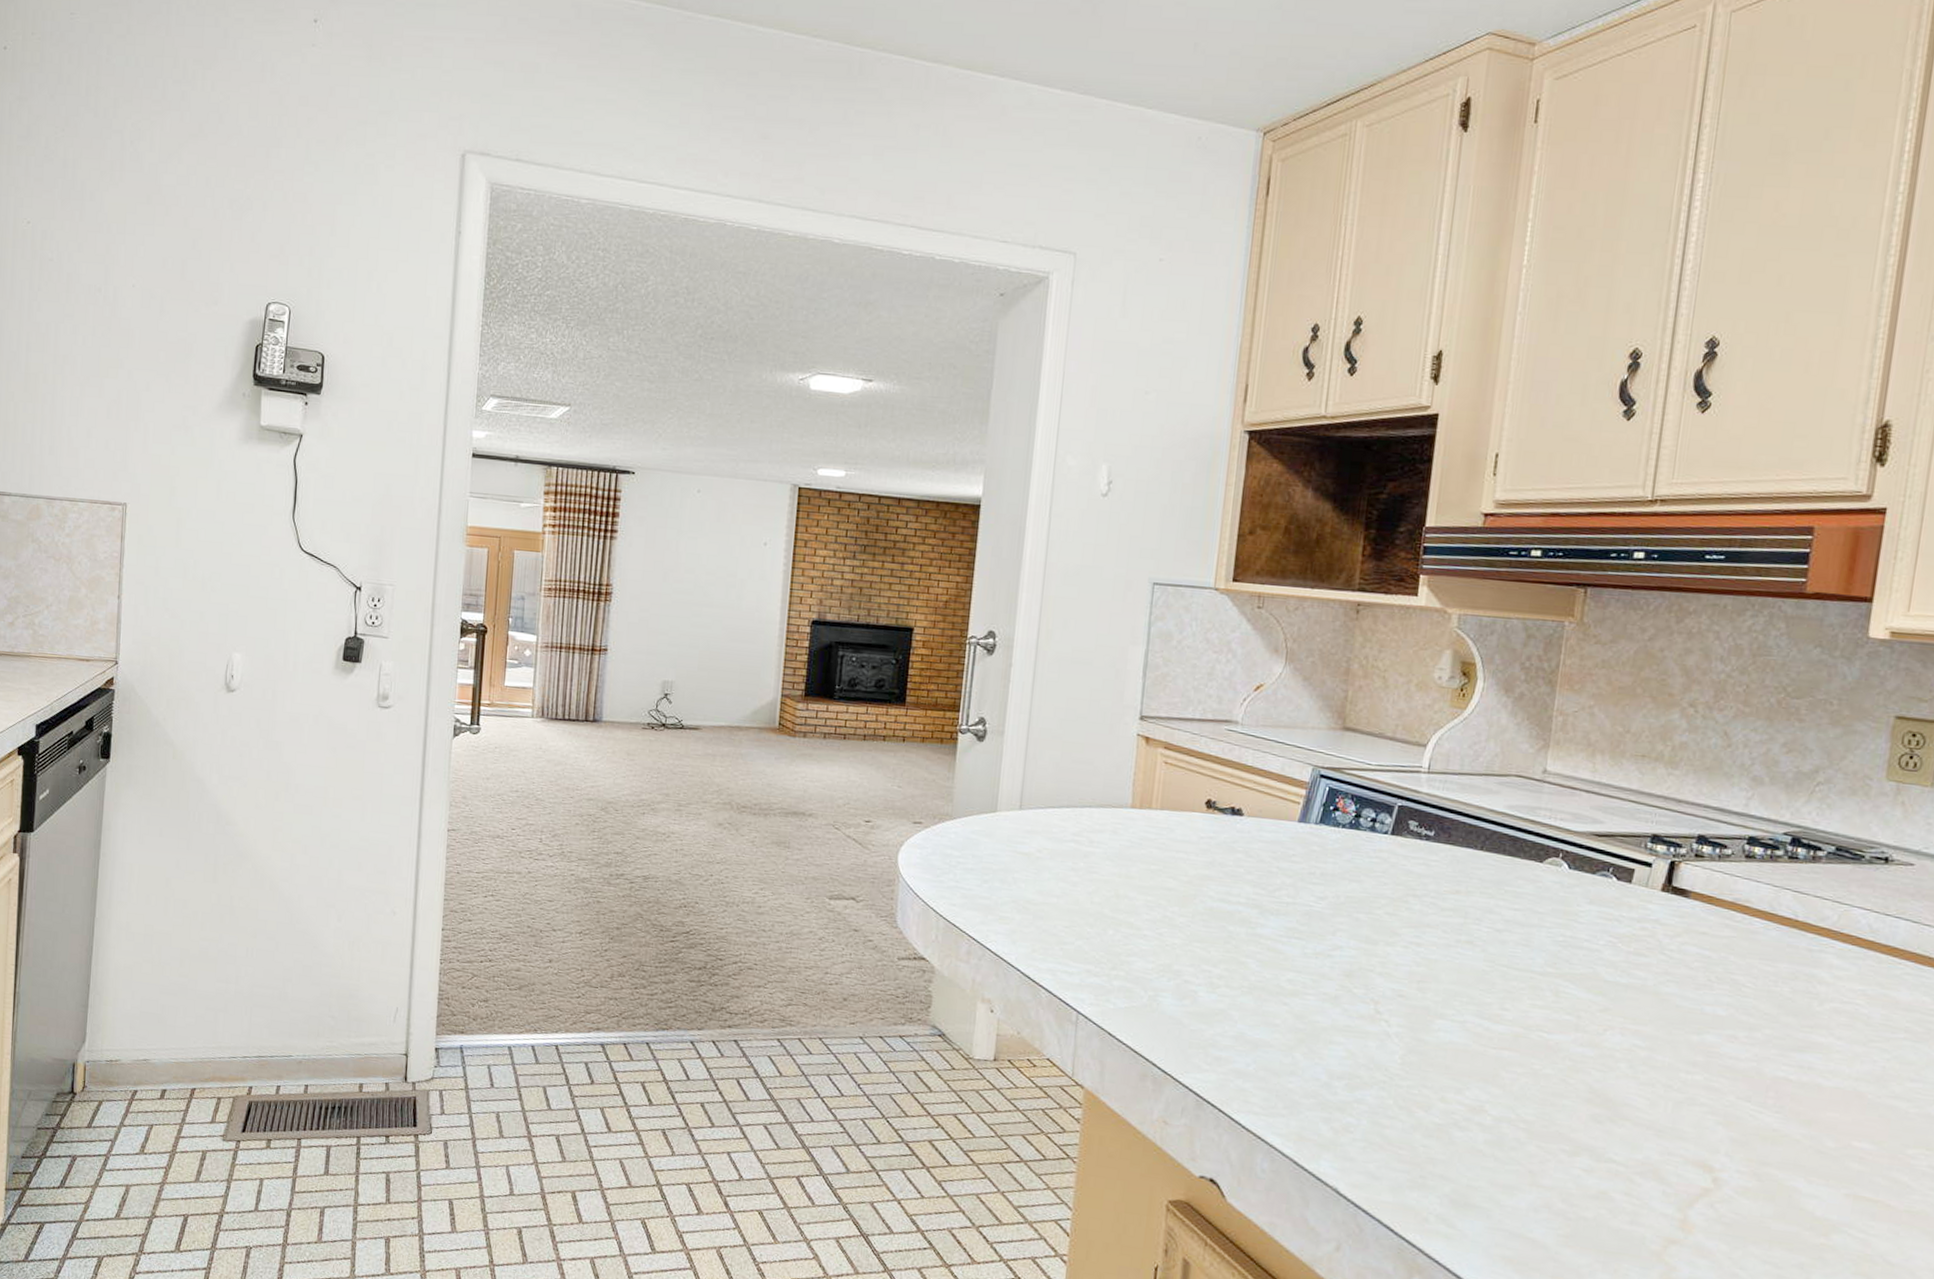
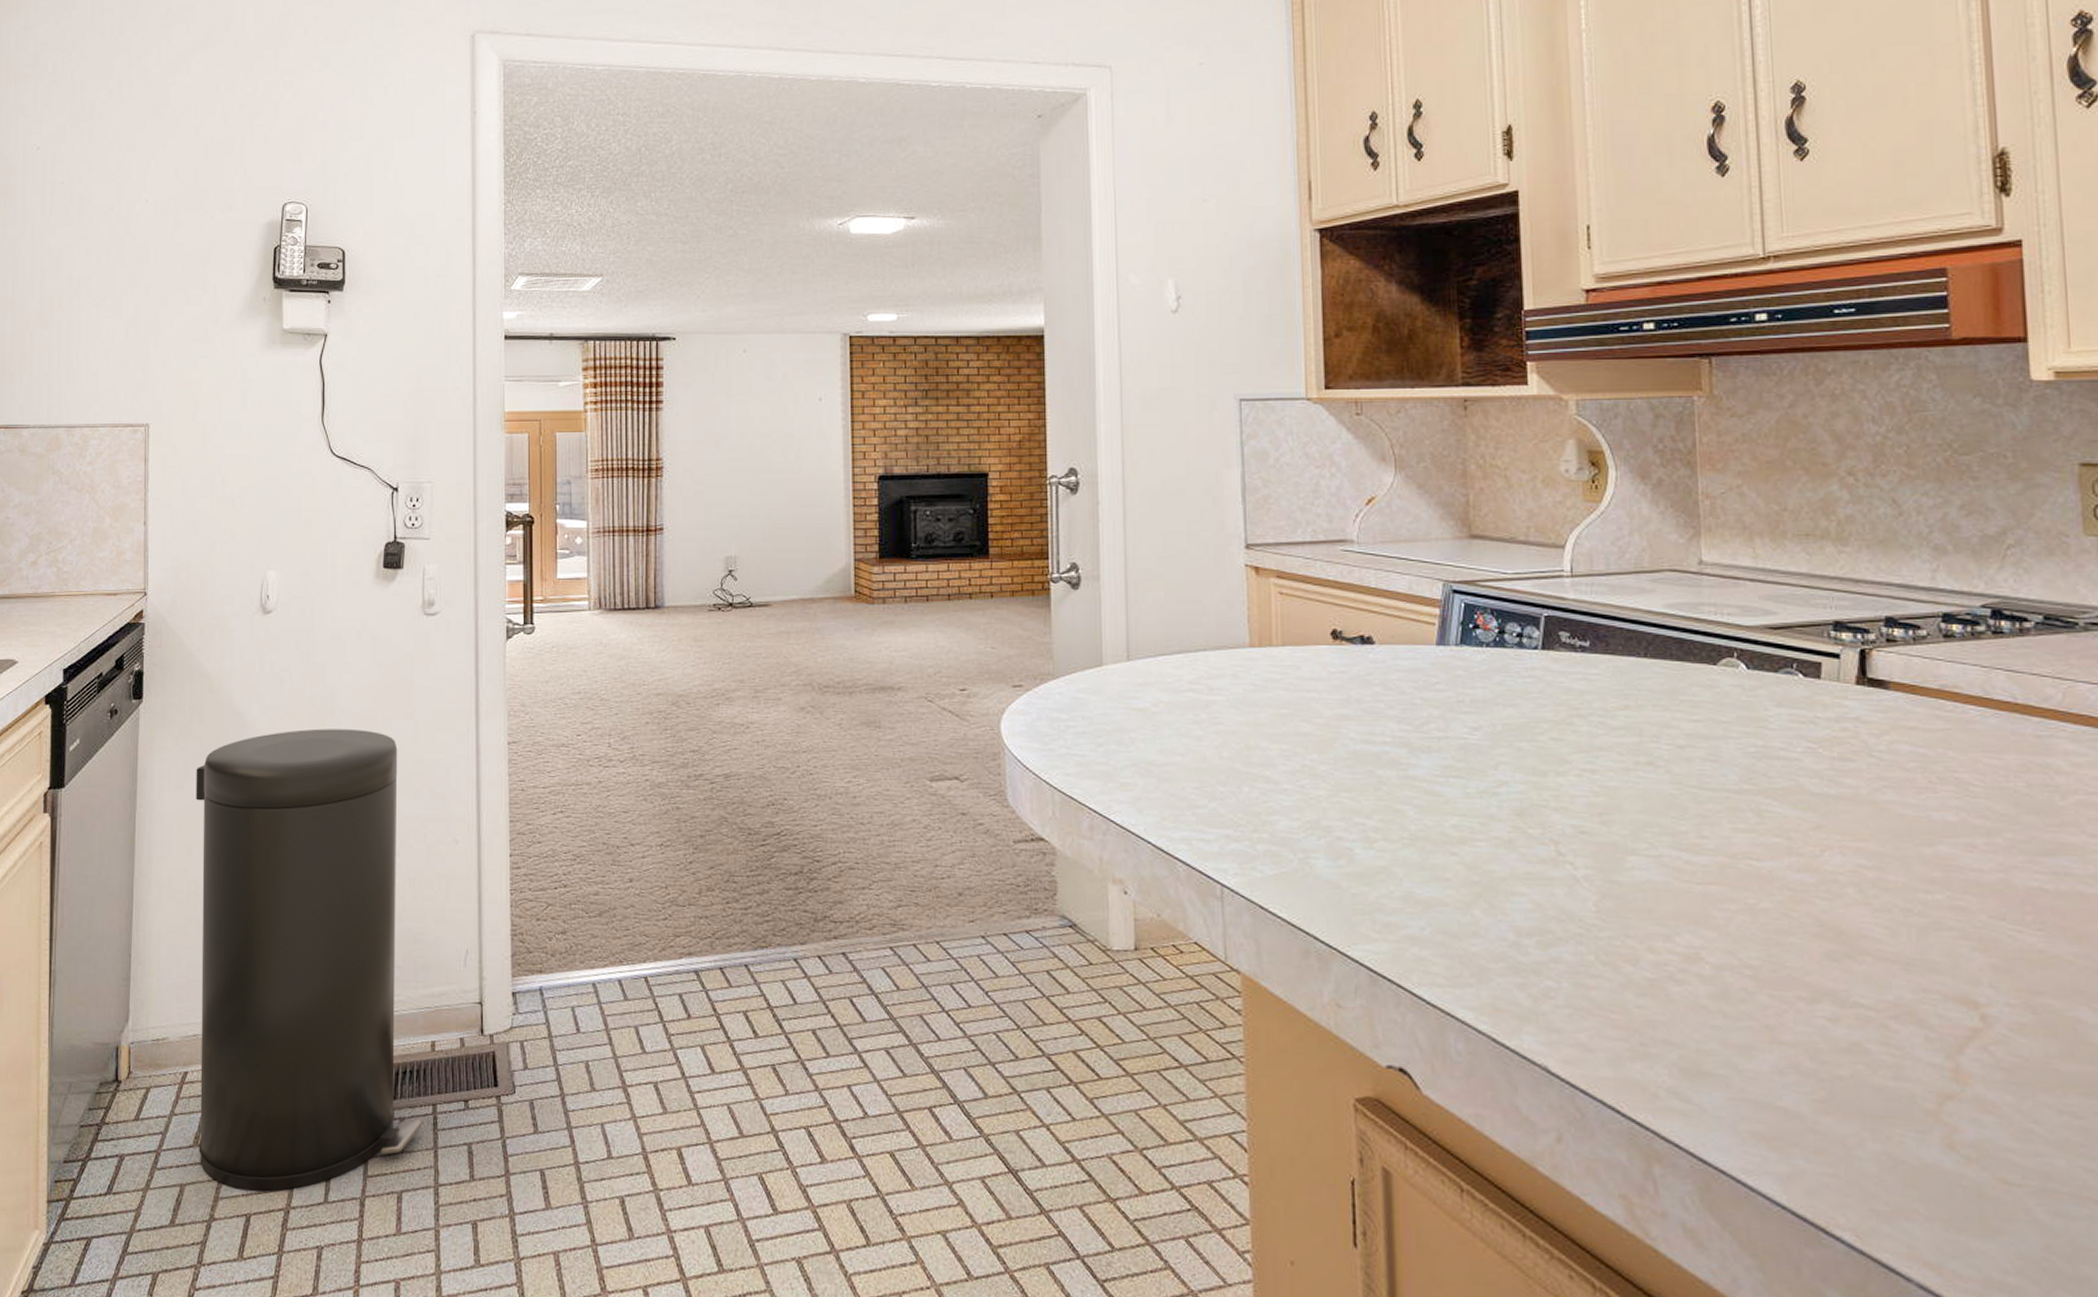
pedal bin: none [144,800,347,1198] -> present [196,728,422,1192]

